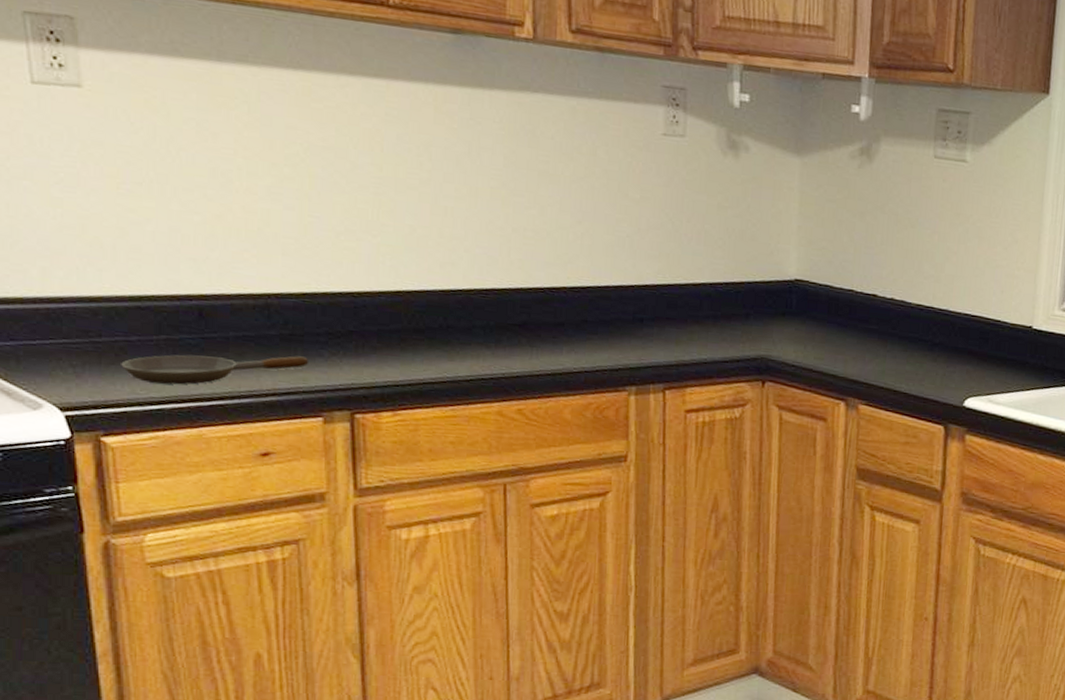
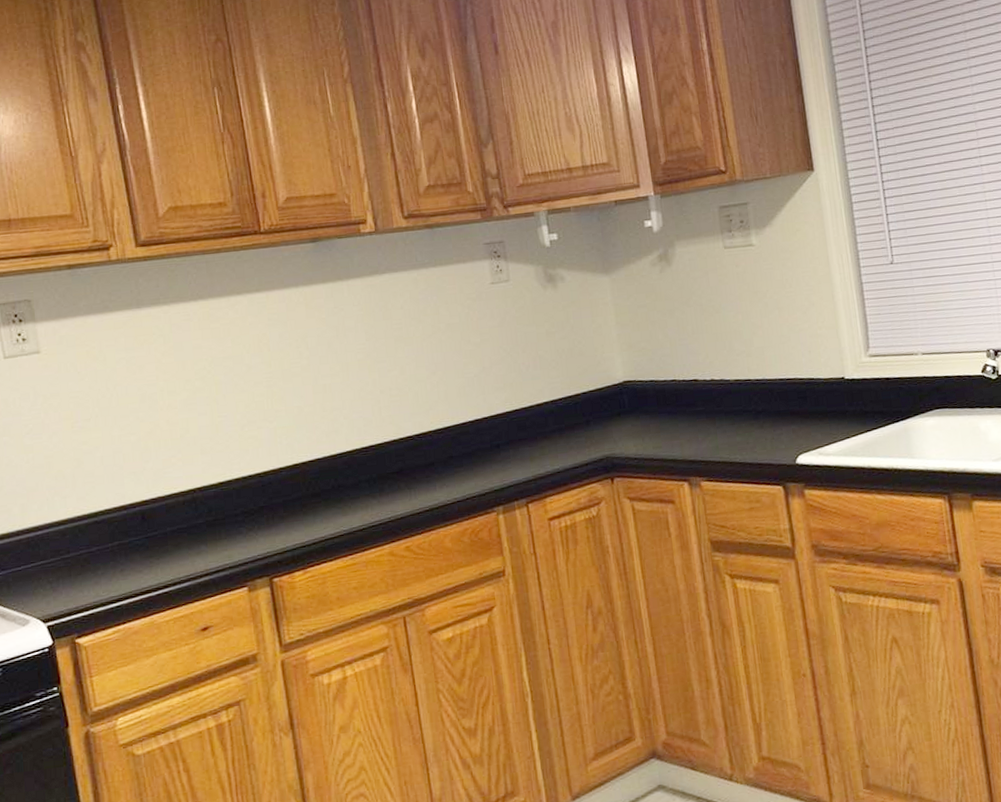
frying pan: present [121,355,308,385] -> none [86,537,231,585]

